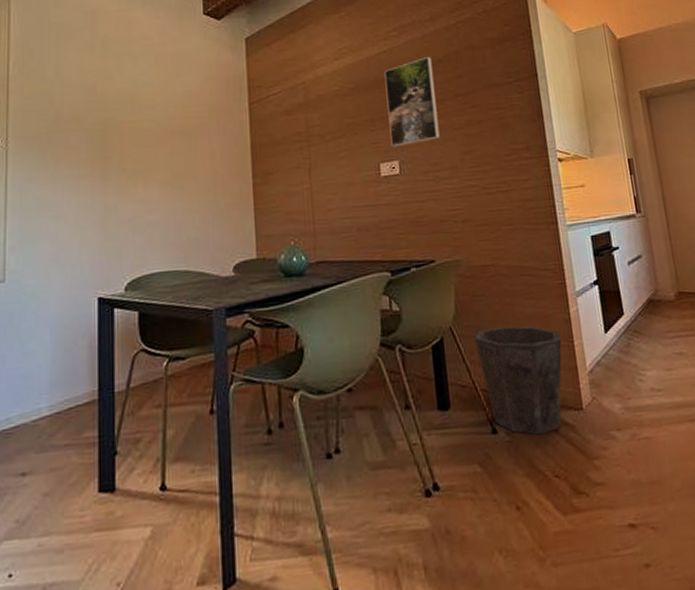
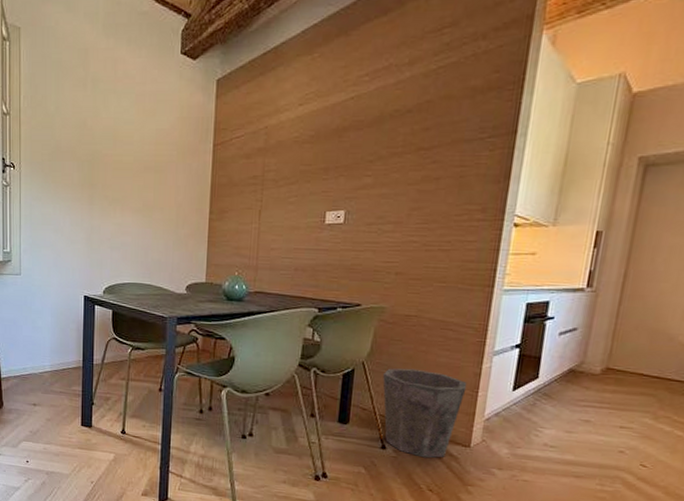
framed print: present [384,57,440,147] -> none [340,106,400,197]

